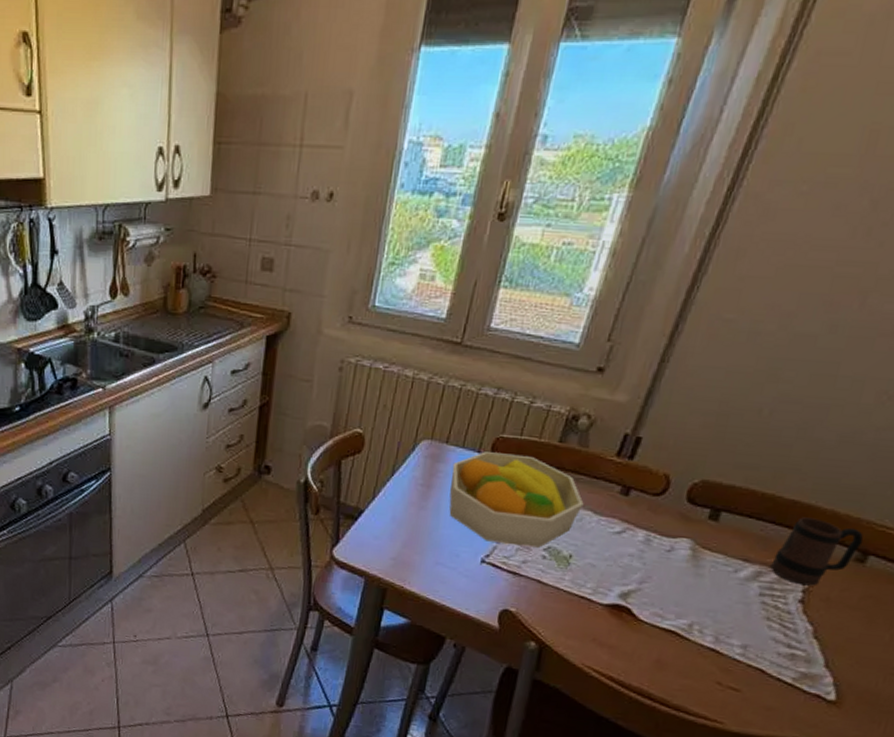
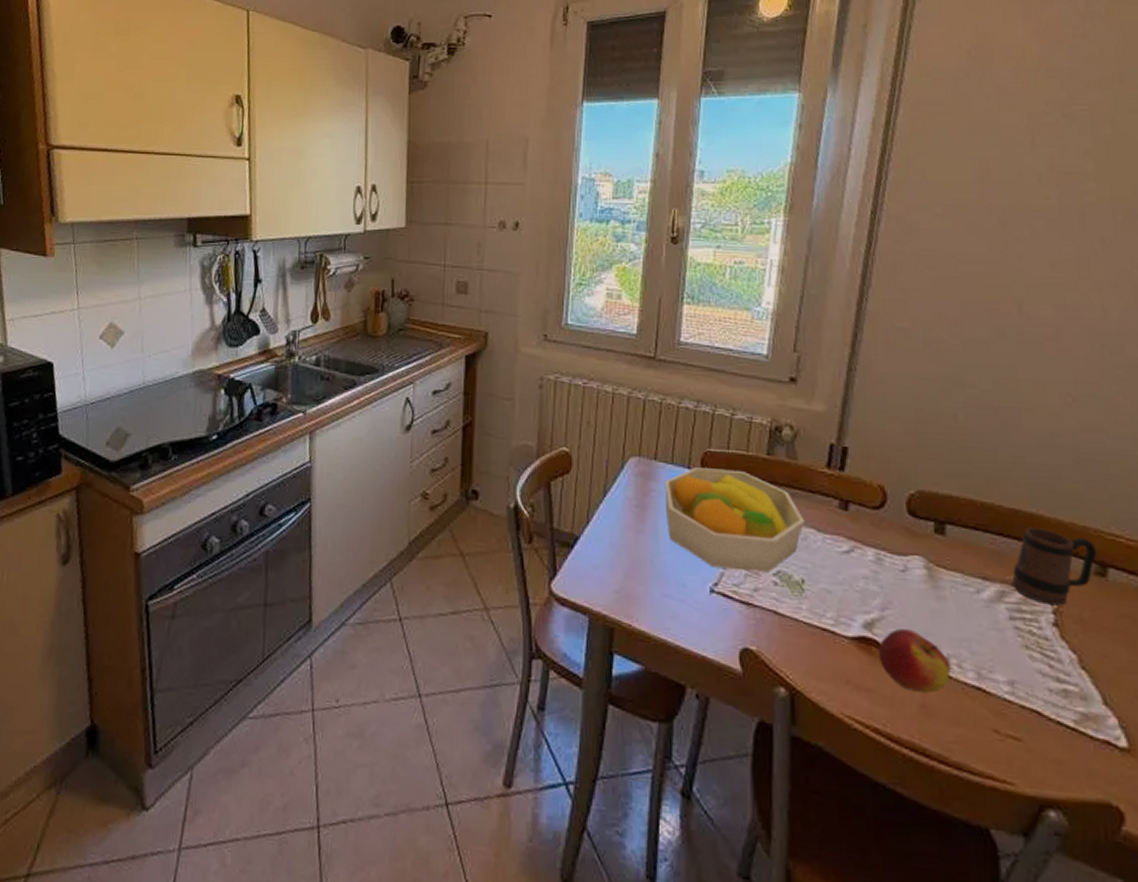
apple: none [627,599,693,652] -> present [878,629,951,694]

